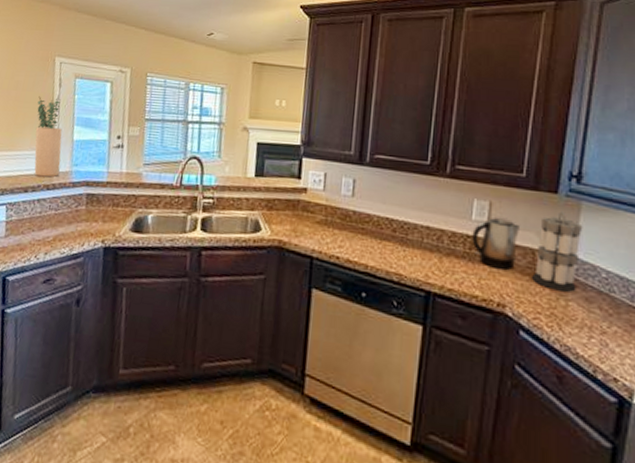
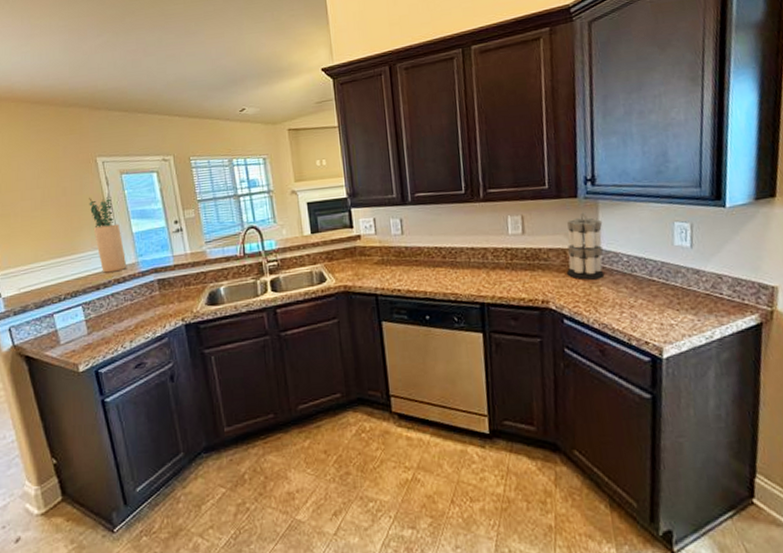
kettle: present [472,218,519,270] -> none [511,228,552,272]

